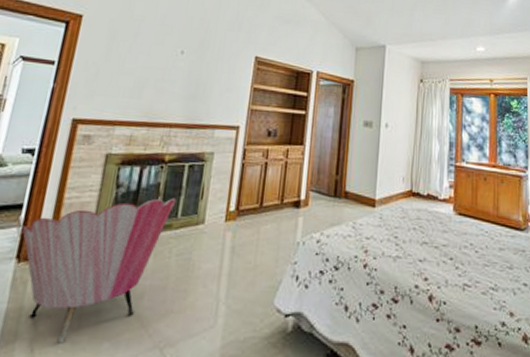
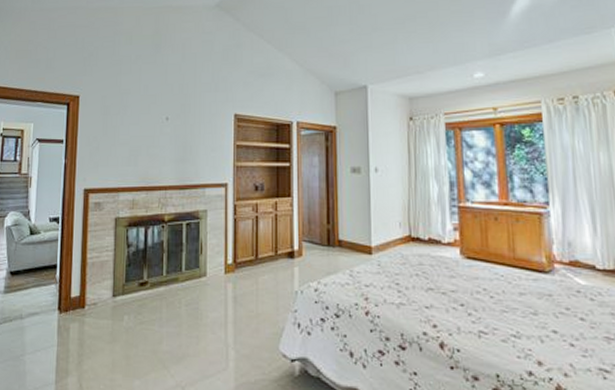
armchair: present [21,197,177,344] -> none [59,254,179,381]

